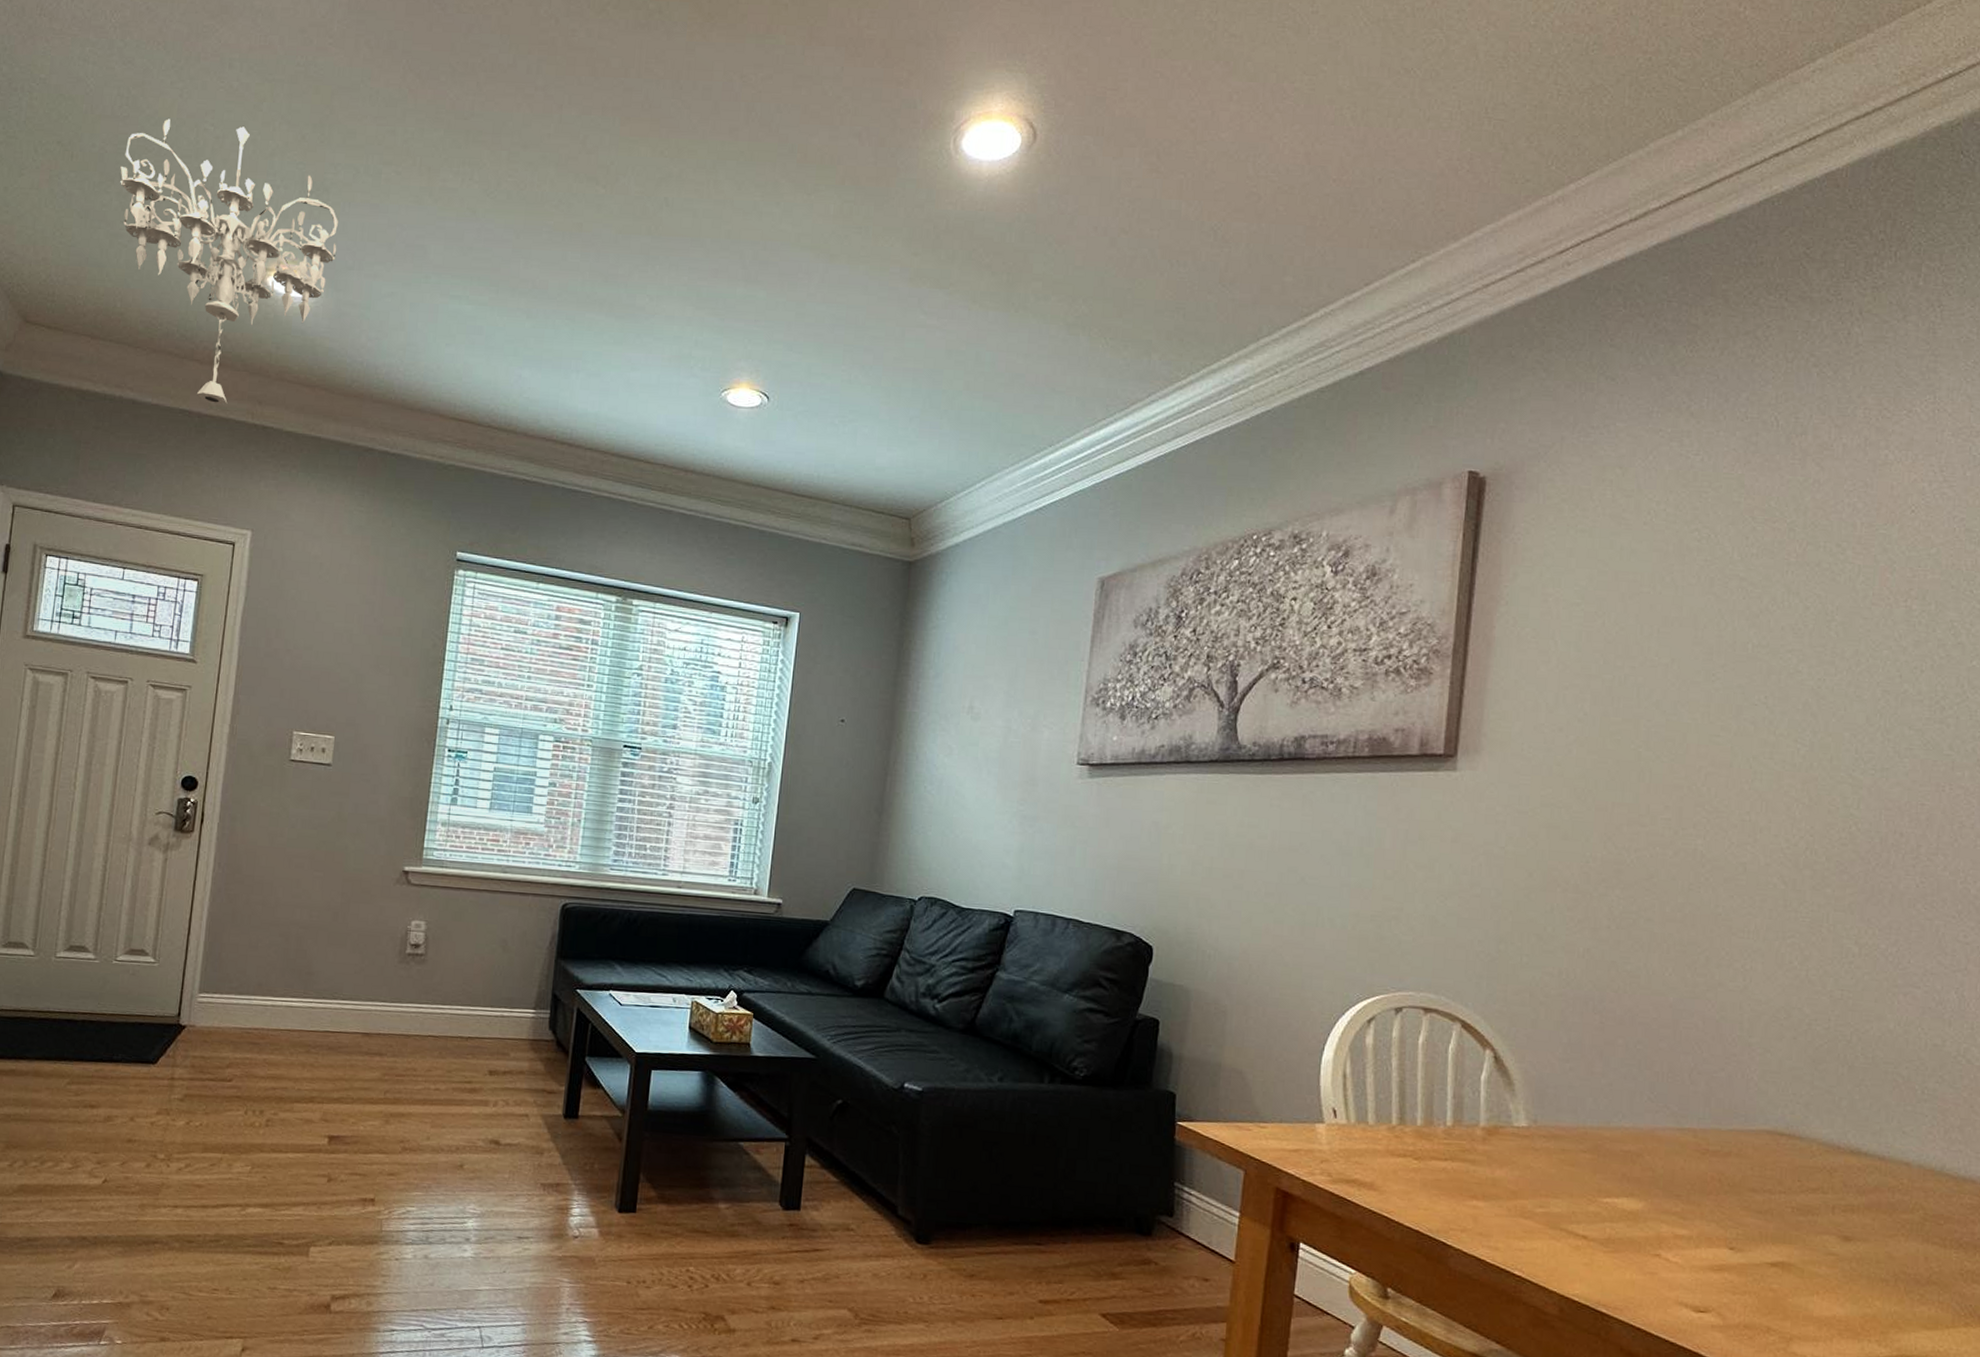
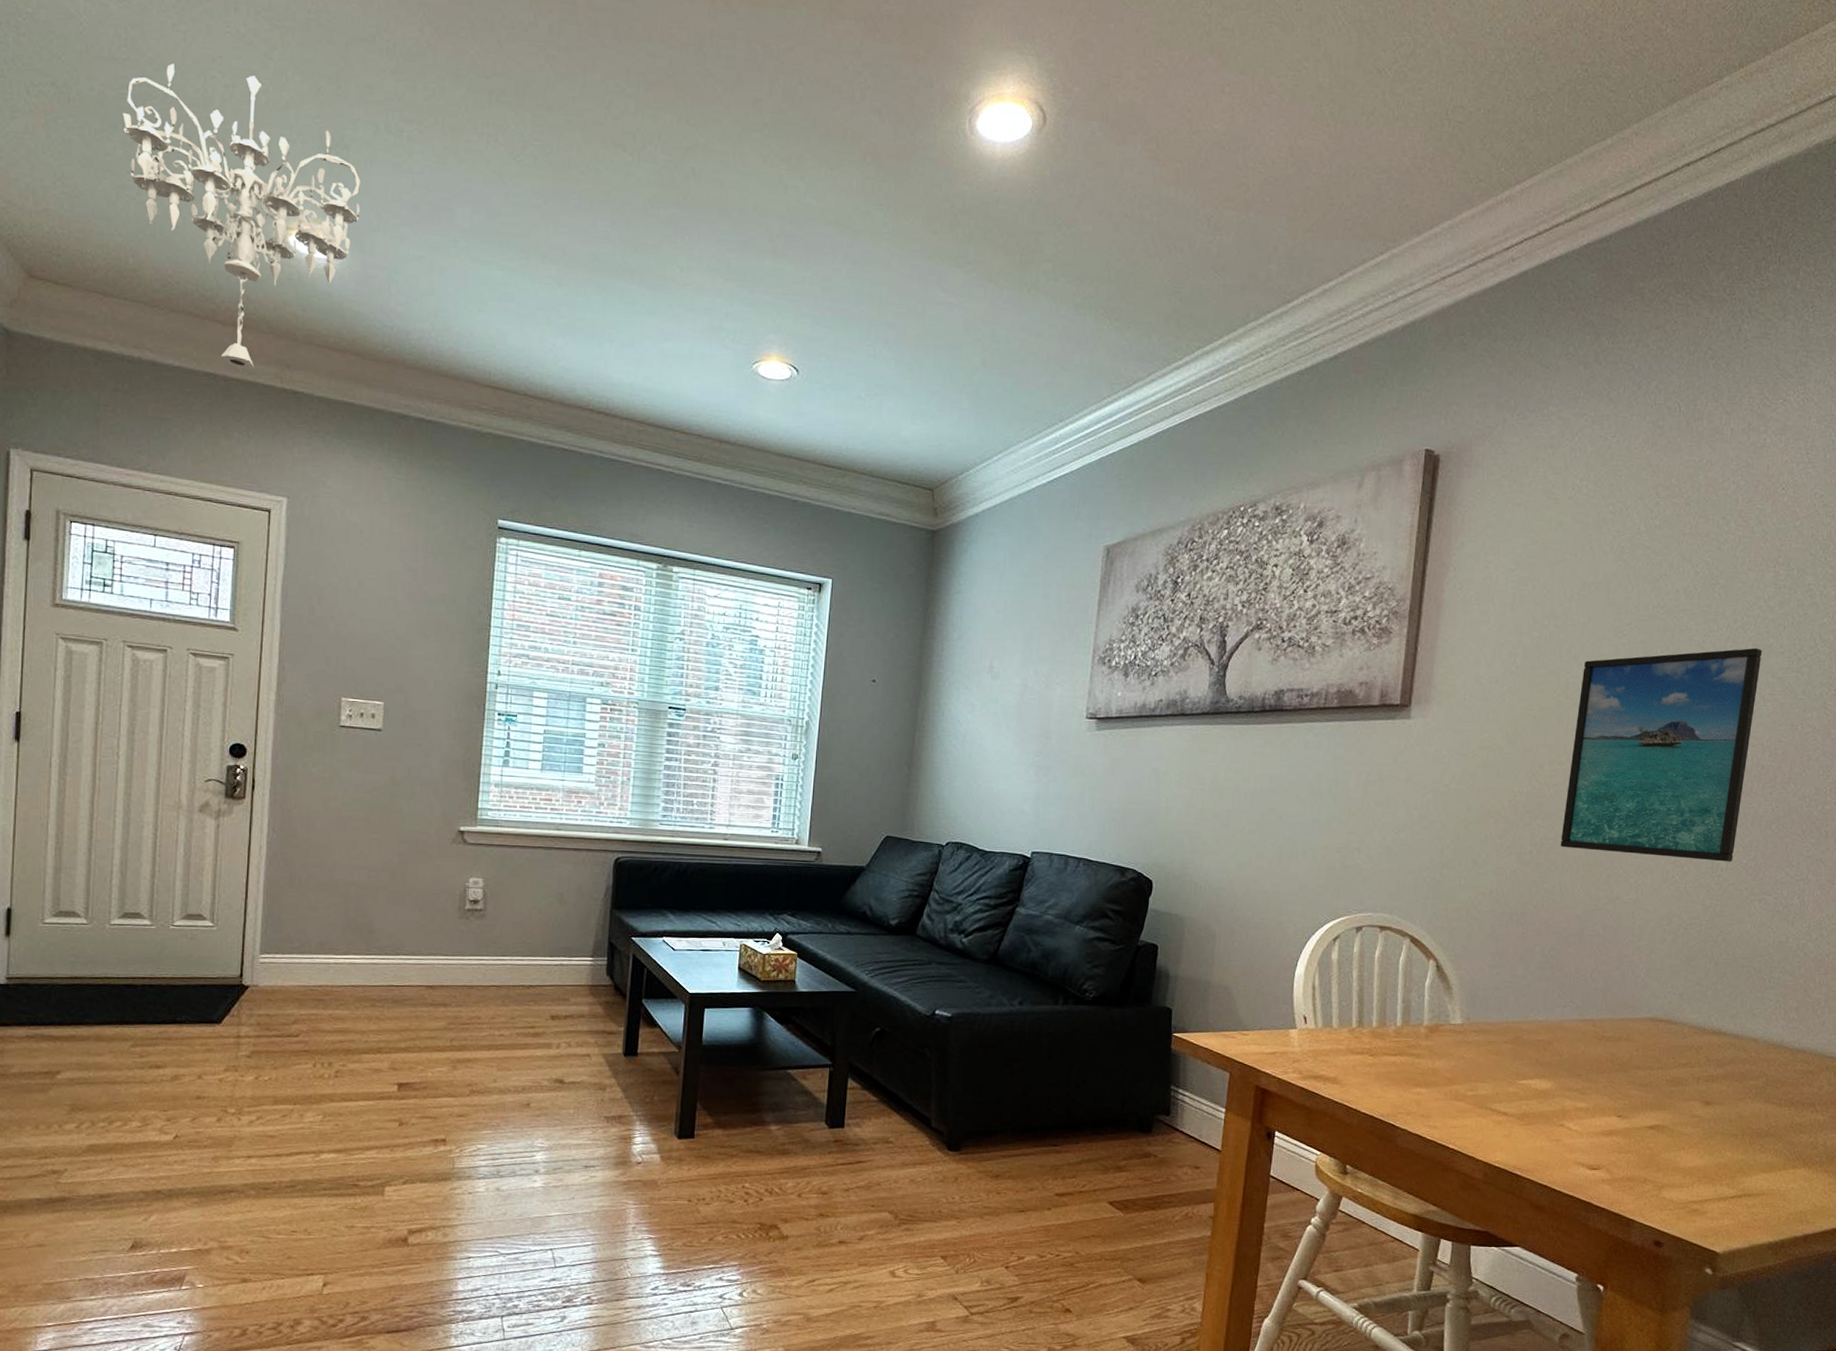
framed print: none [1645,694,1895,947] -> present [1560,648,1763,862]

